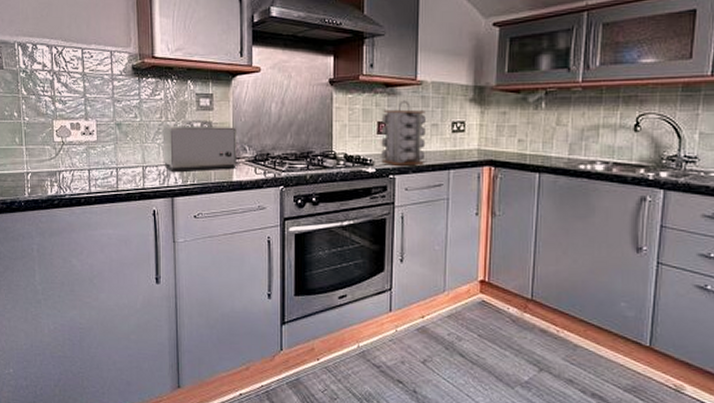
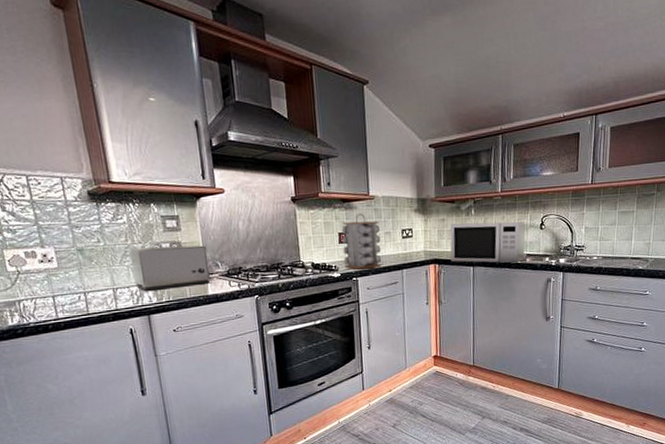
microwave: none [510,118,613,173] -> present [450,221,525,264]

